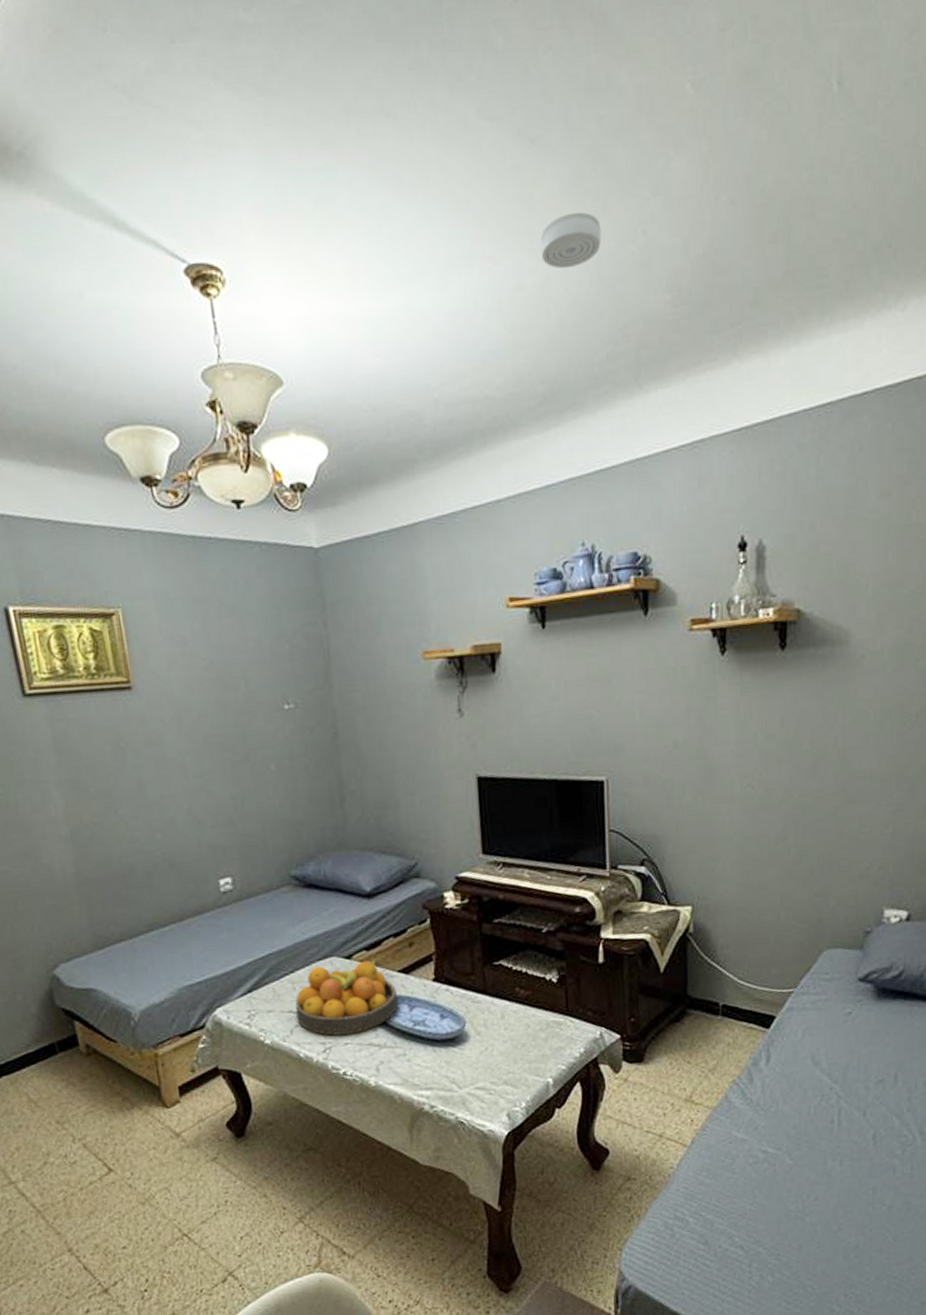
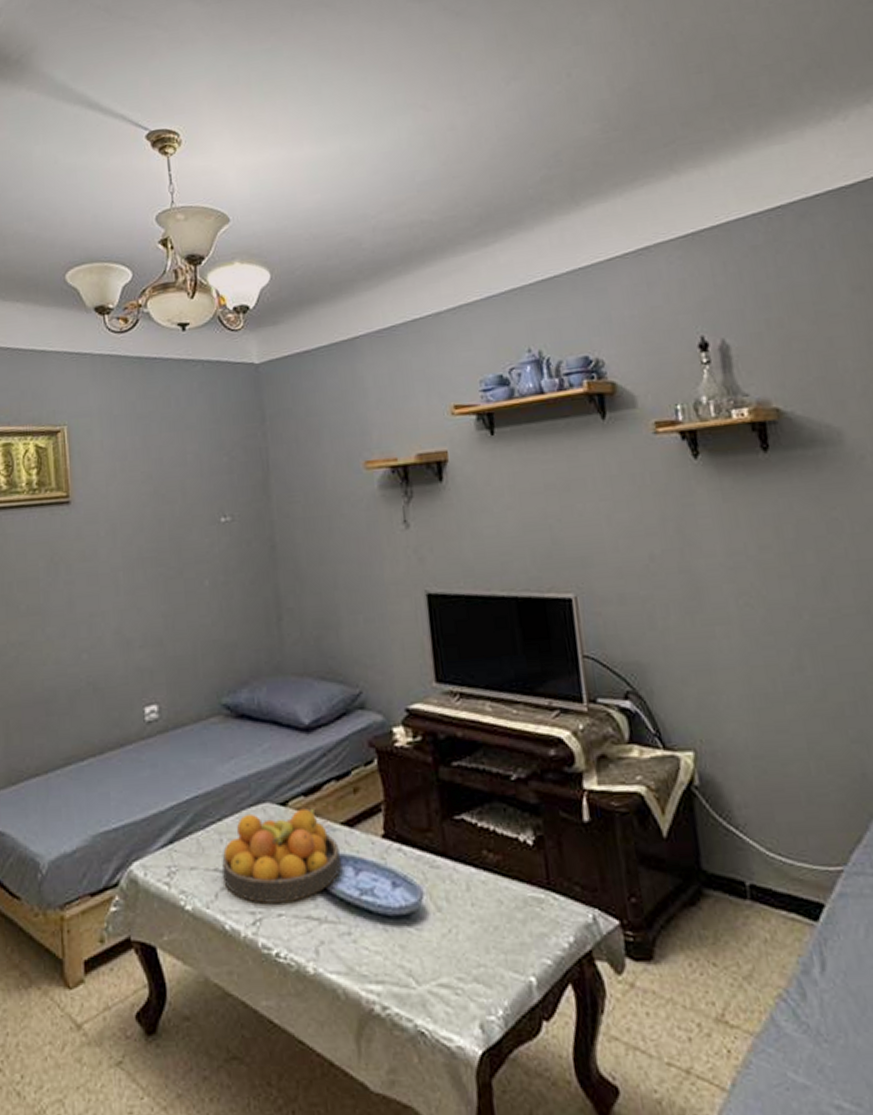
smoke detector: present [540,211,602,269] -> none [468,63,528,110]

